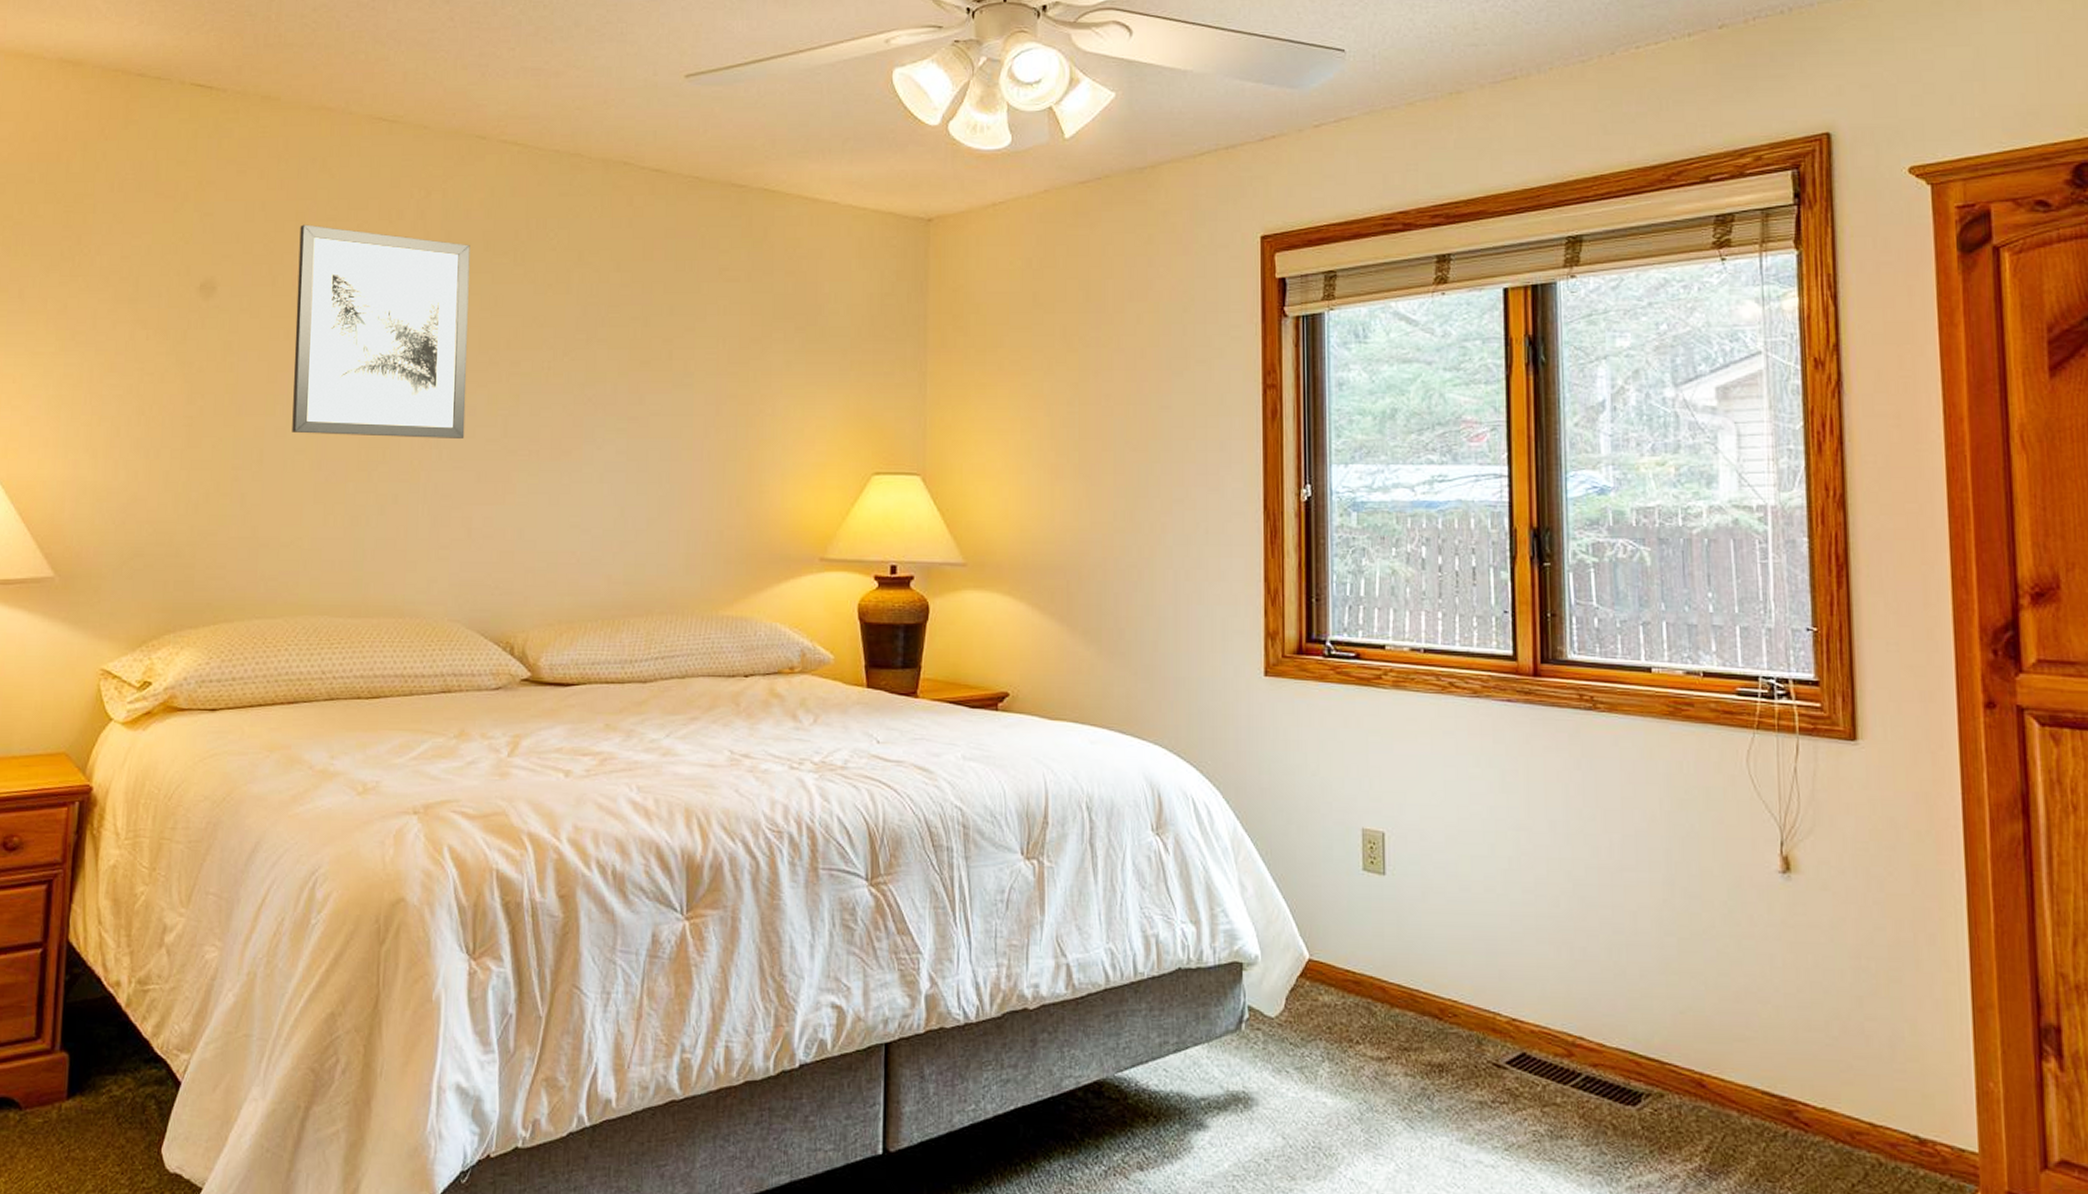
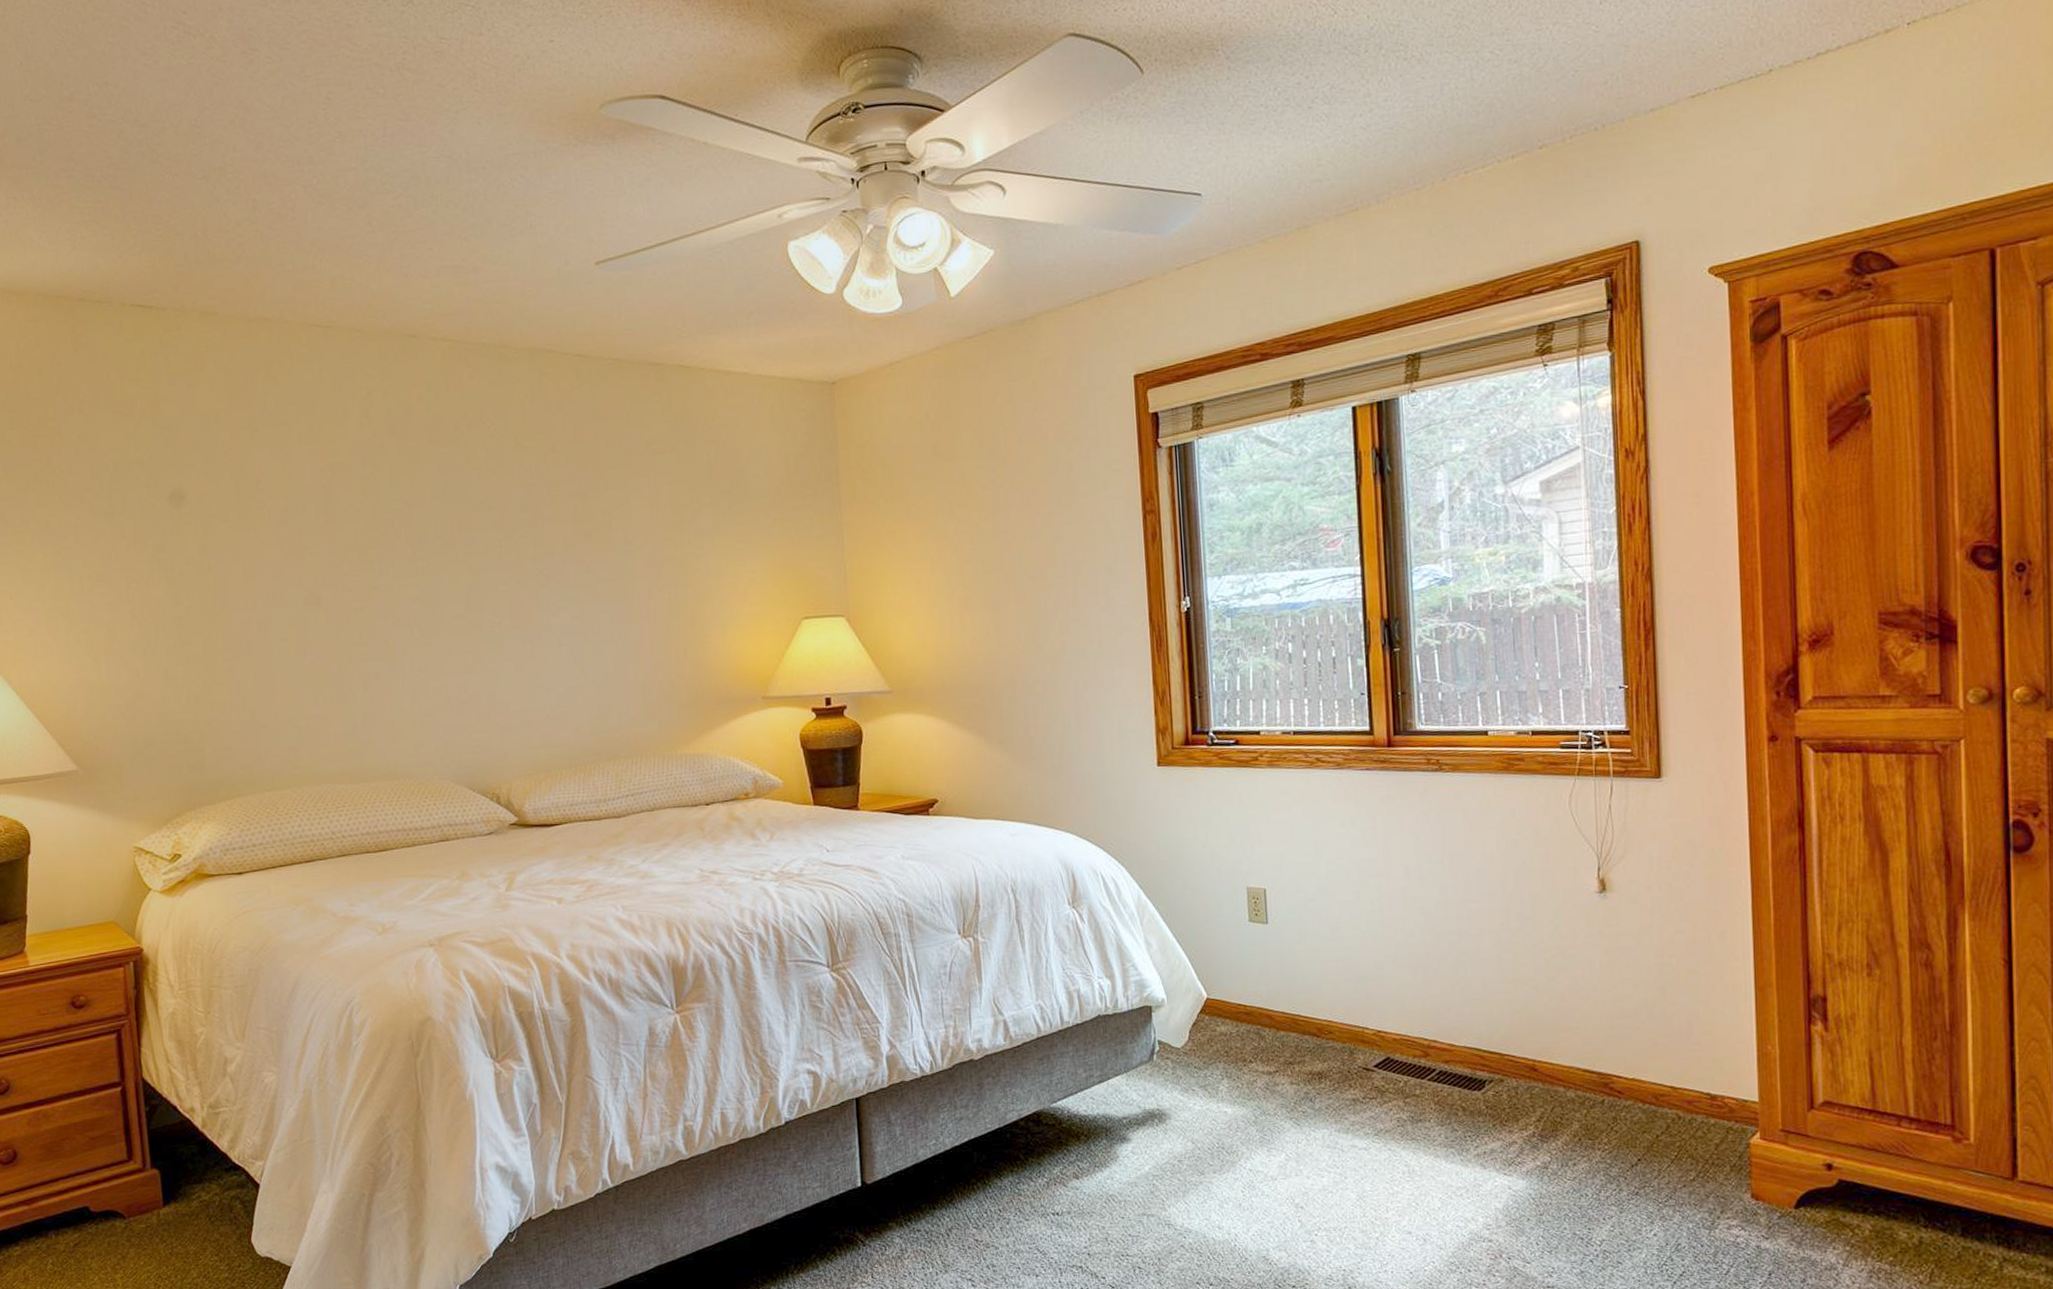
wall art: present [292,224,470,438] -> none [254,431,432,624]

